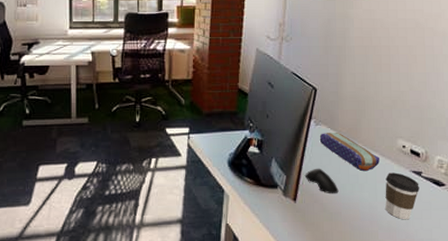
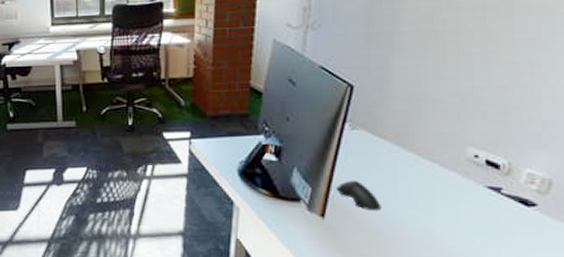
pencil case: present [319,133,379,172] -> none [356,138,440,186]
coffee cup: present [385,172,420,220] -> none [447,188,497,246]

